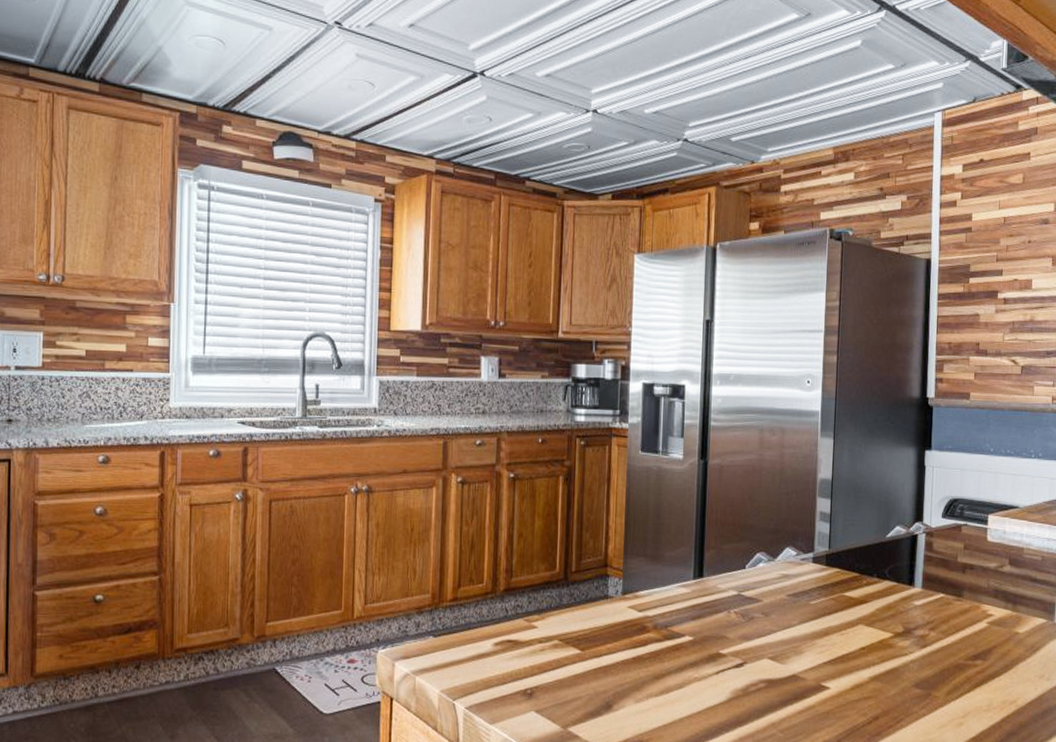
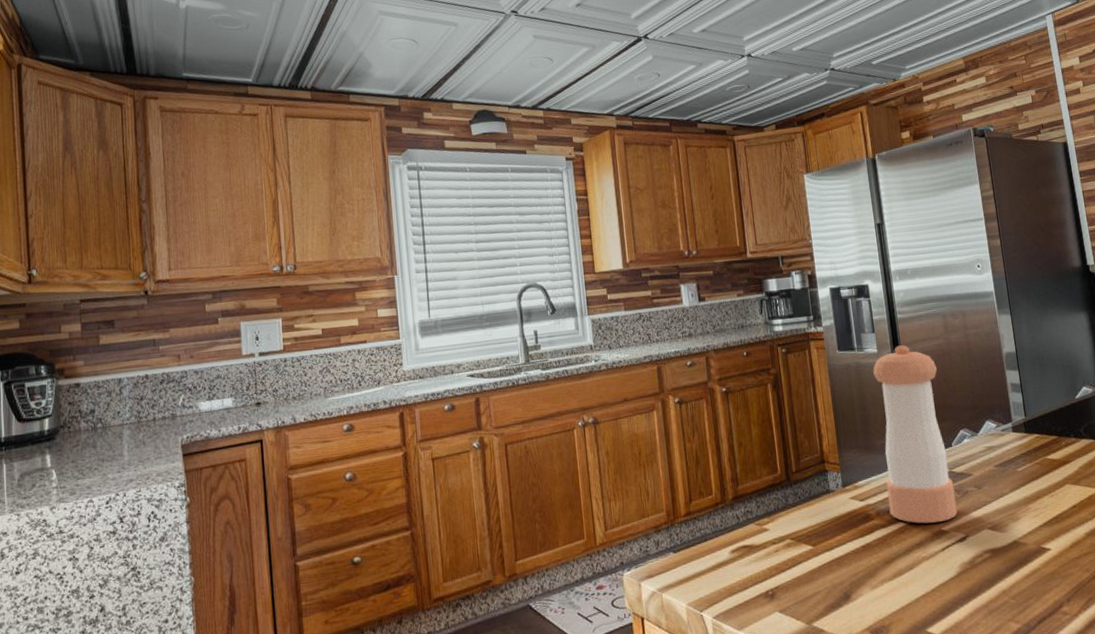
pepper shaker: none [667,455,744,644] -> present [873,345,958,524]

